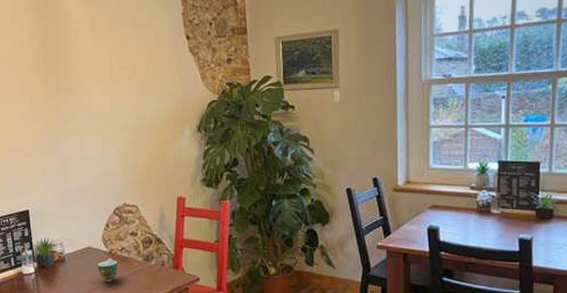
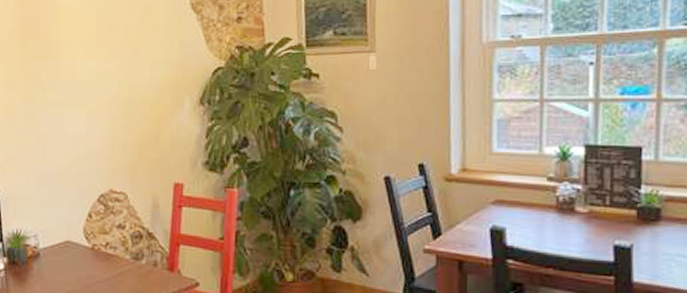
teacup: present [97,258,118,282] -> none [77,255,102,284]

